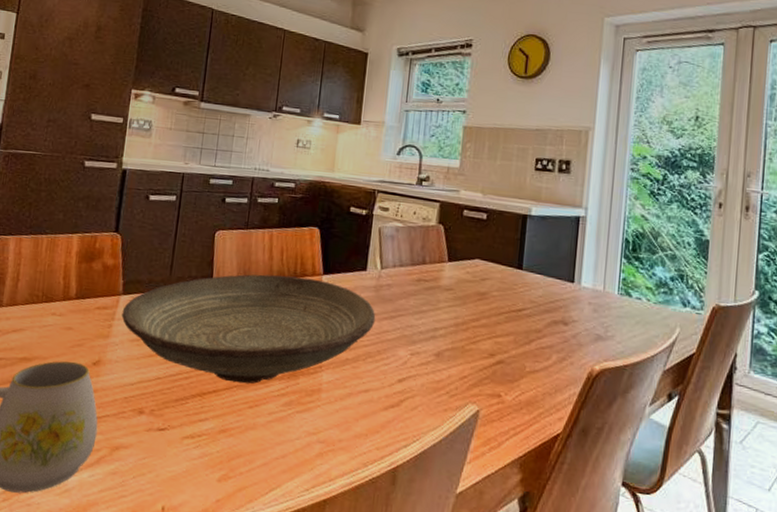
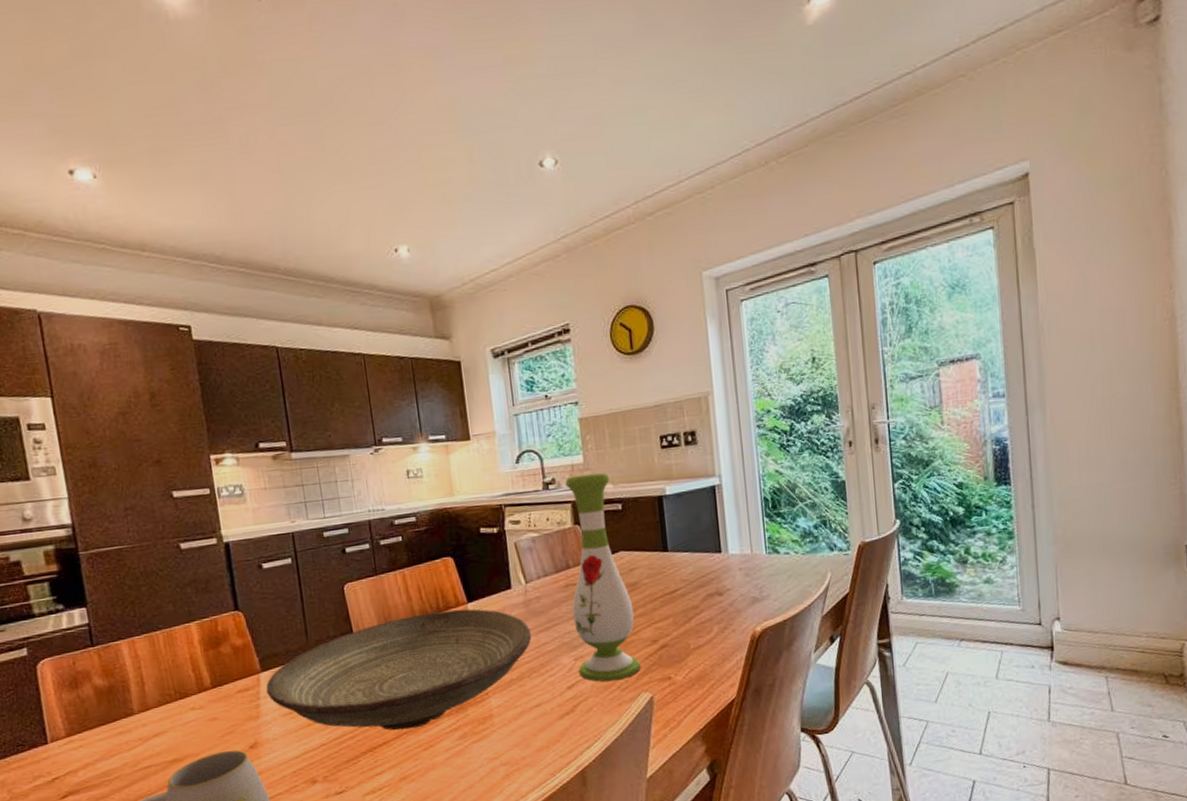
vase: none [412,178,481,386] -> present [565,473,641,682]

